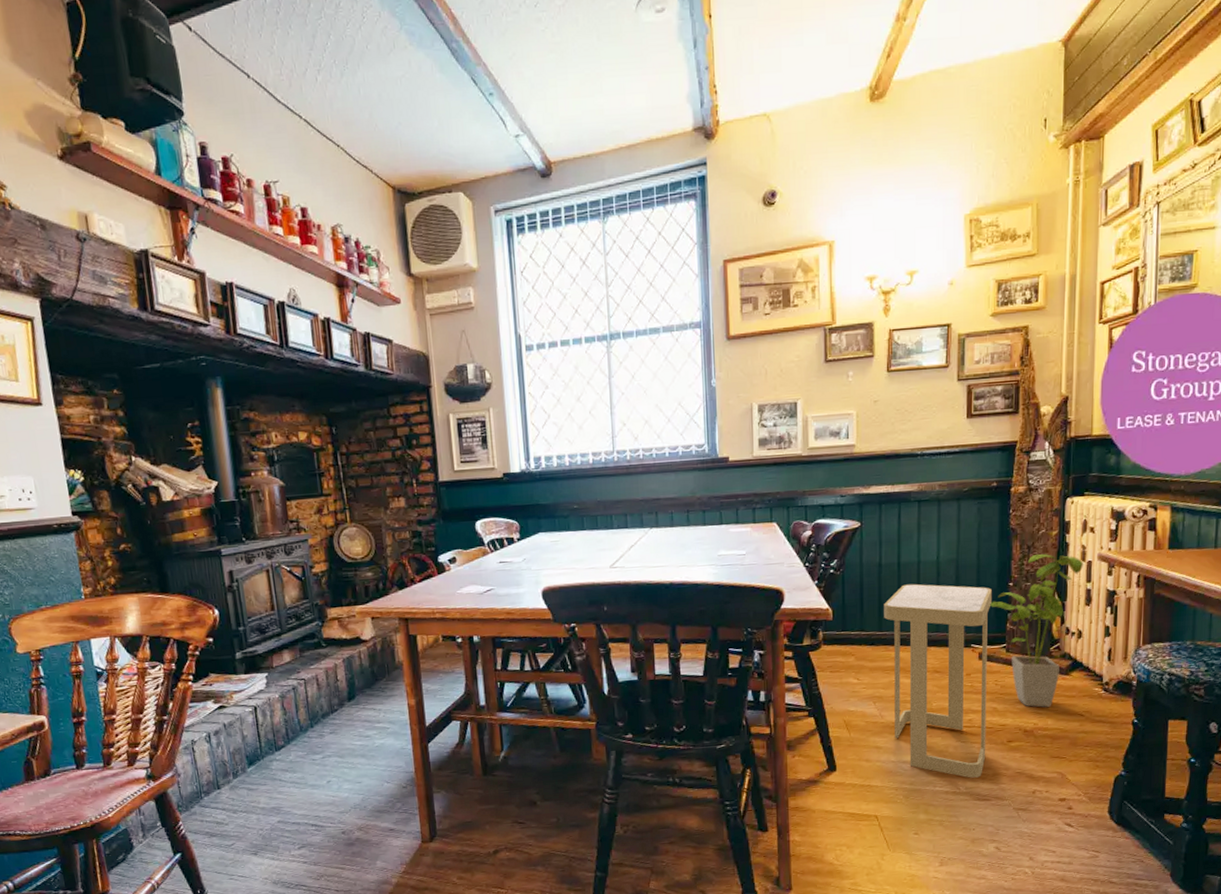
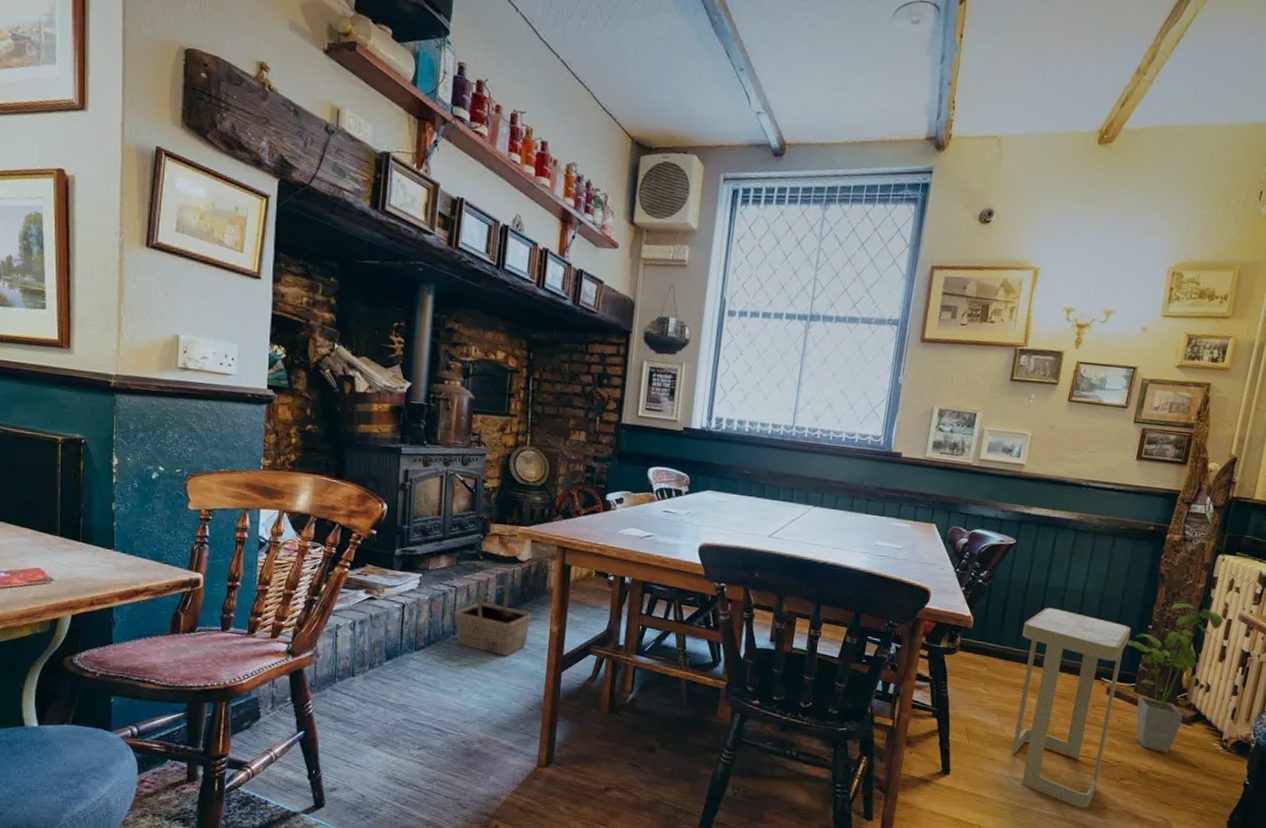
basket: none [307,668,388,739] -> present [453,585,533,656]

